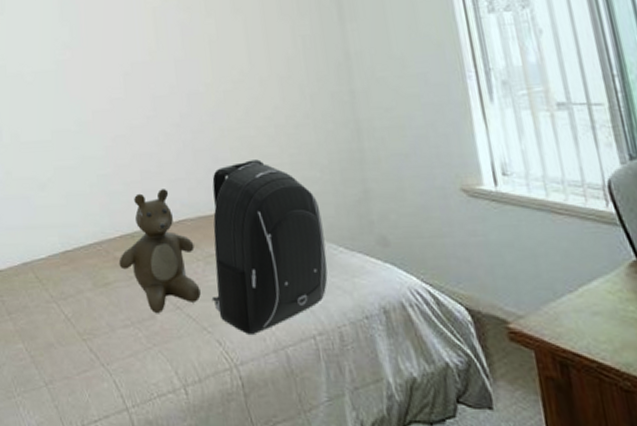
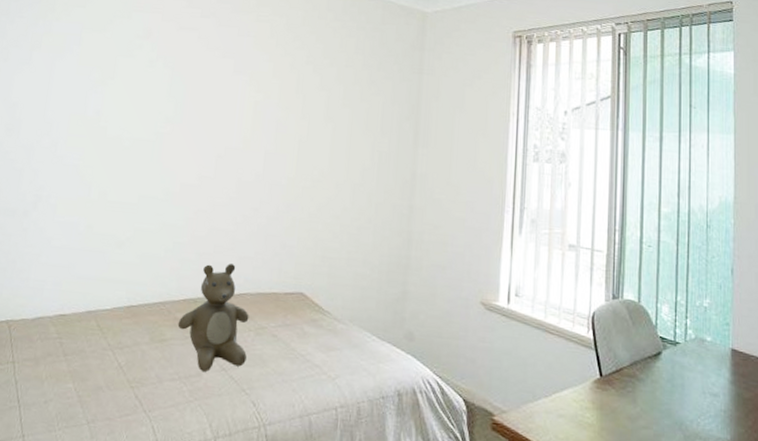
backpack: present [211,159,328,336] -> none [255,250,364,401]

